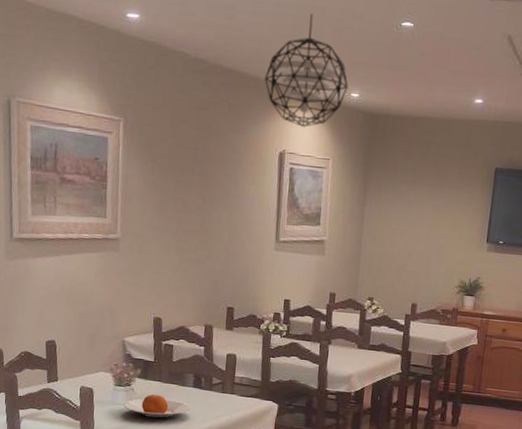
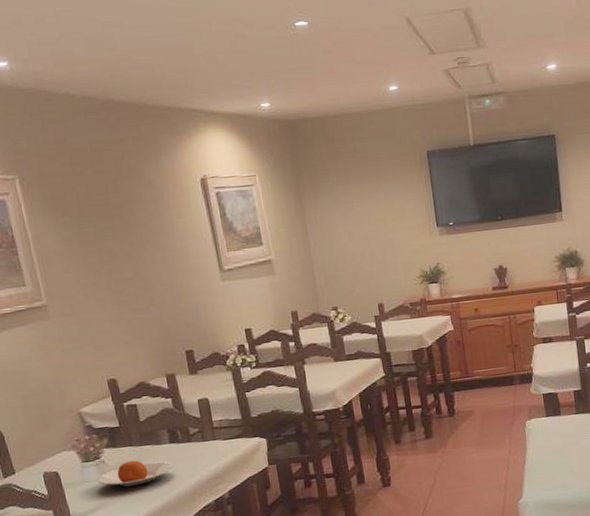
pendant light: present [264,13,349,127] -> none [164,29,256,148]

